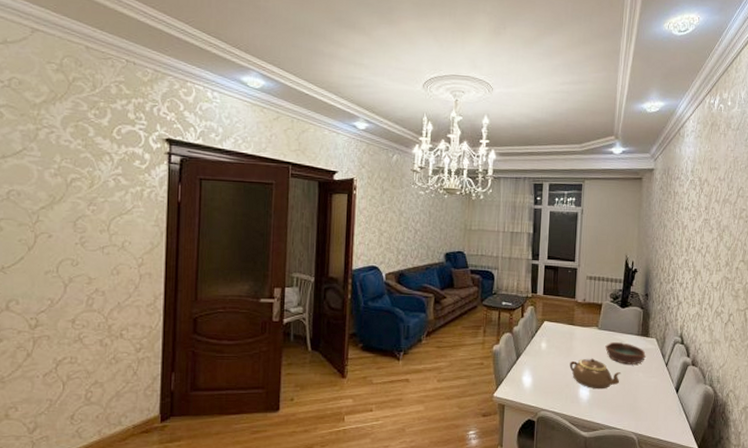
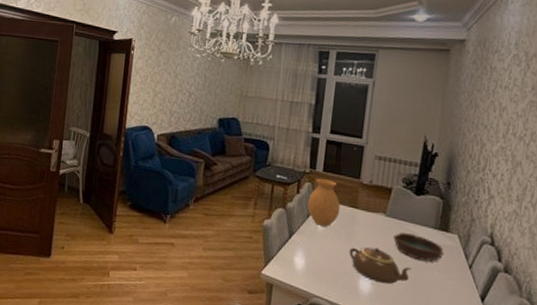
vase: none [531,301,560,345] -> present [307,178,341,227]

